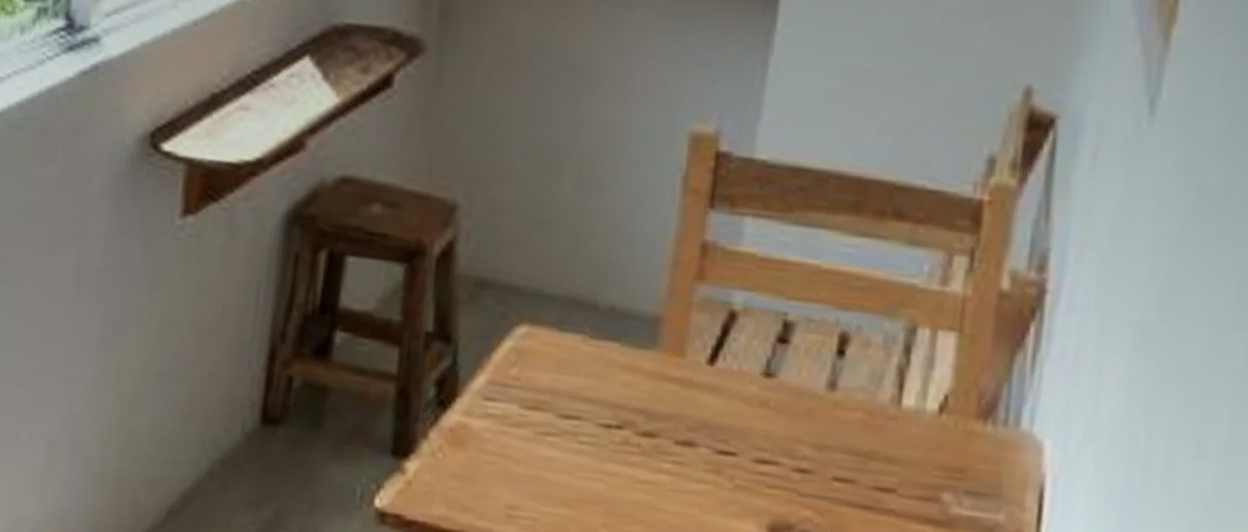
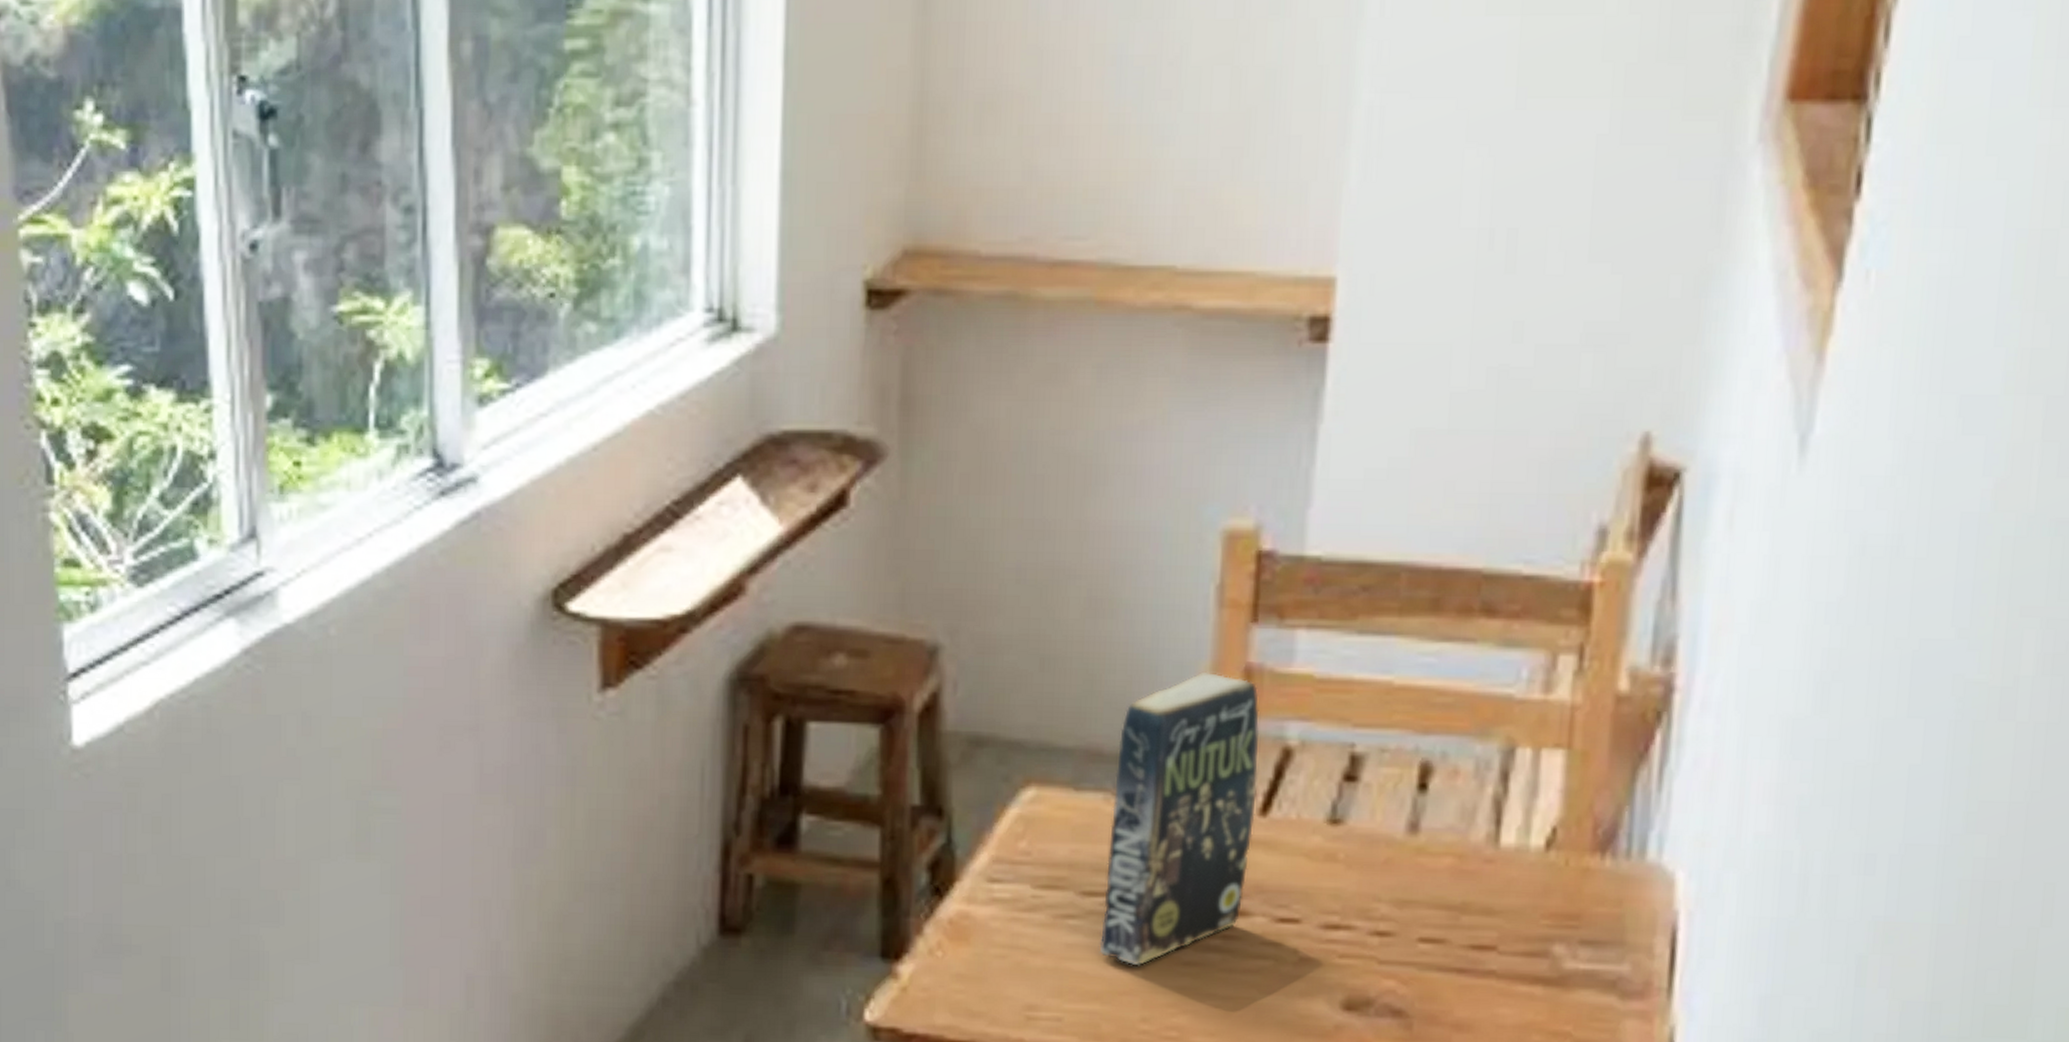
book: none [571,243,712,481] -> present [1099,671,1260,966]

